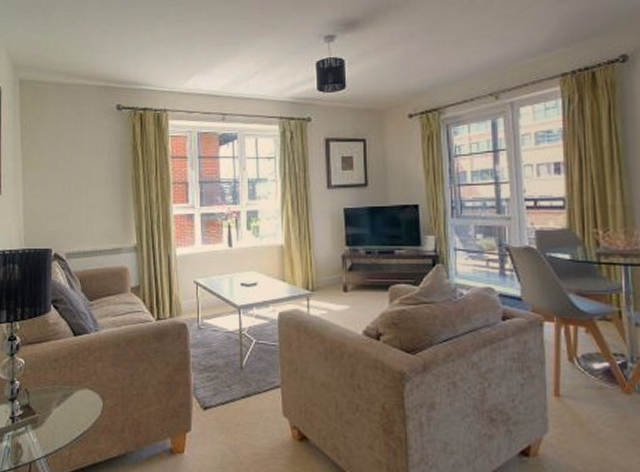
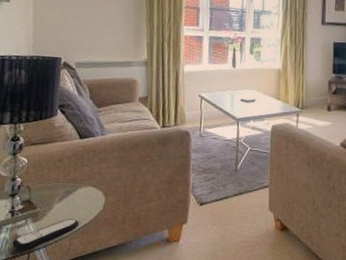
remote control: none [14,425,79,461] -> present [12,219,80,251]

